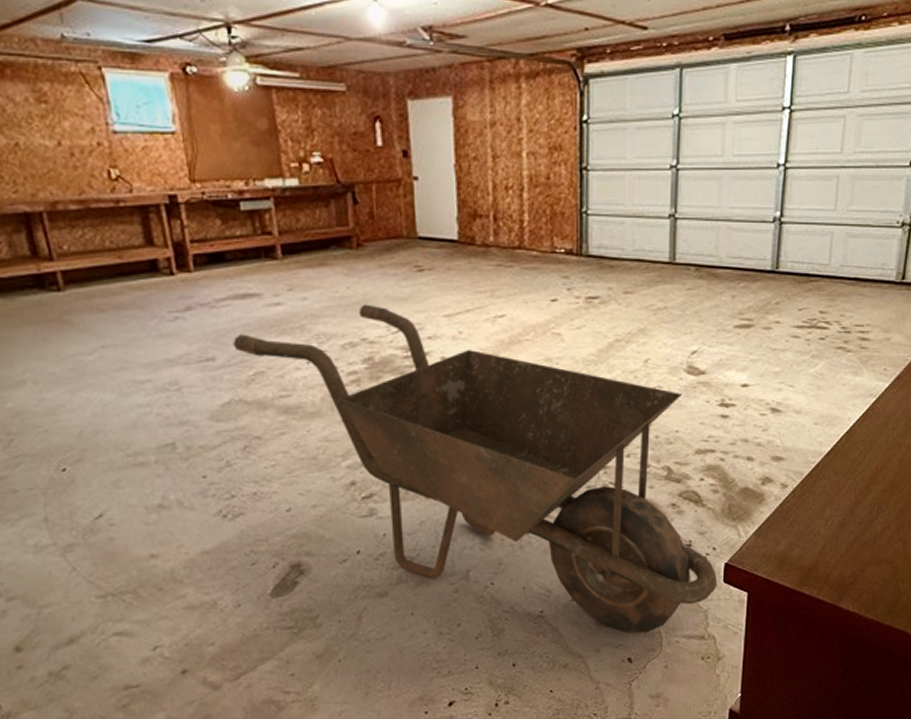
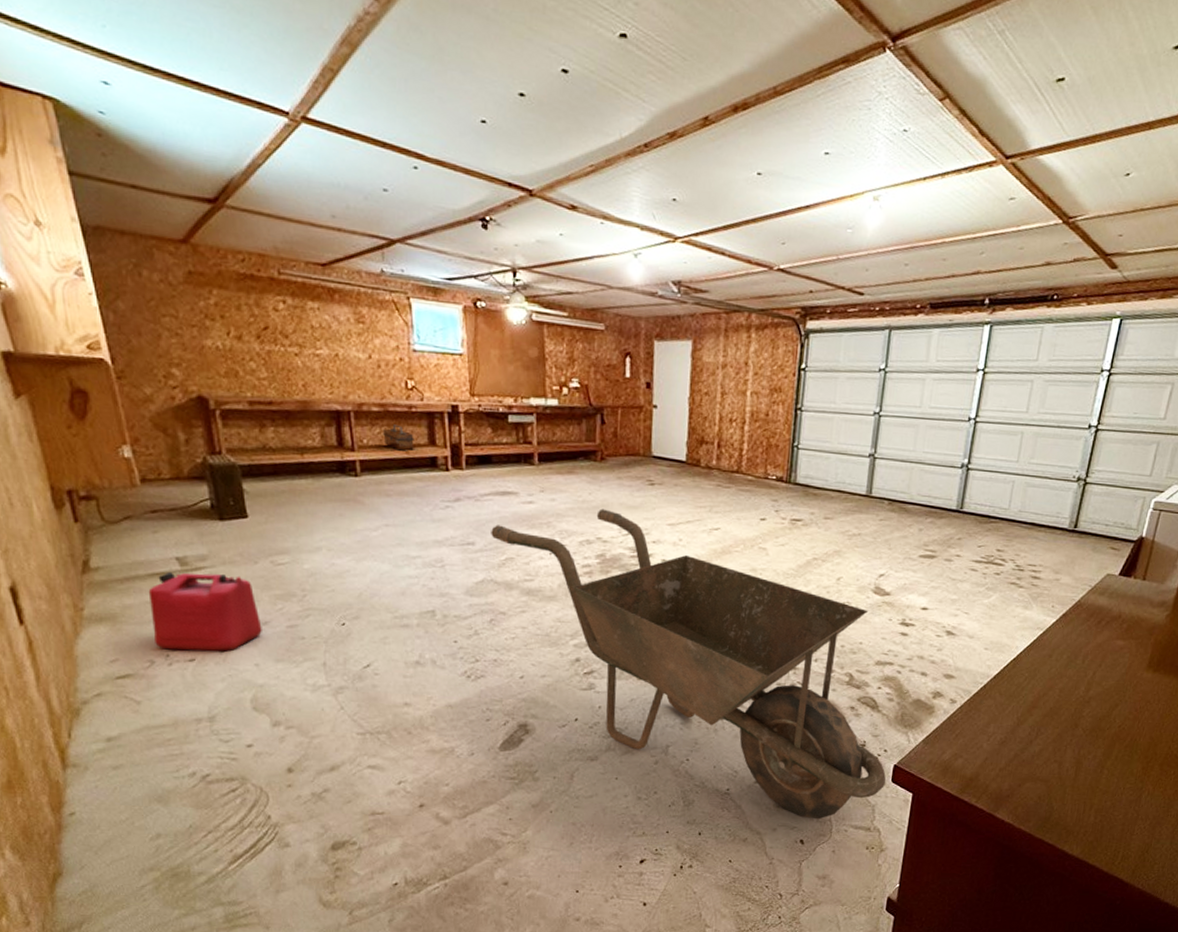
toolbox: none [85,224,128,256] -> present [382,424,414,451]

